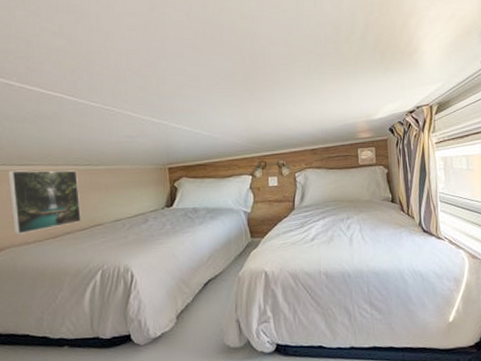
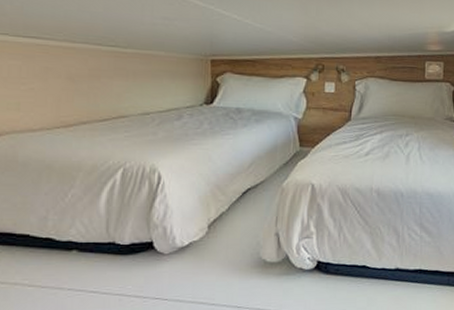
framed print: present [8,170,81,235] -> none [10,43,102,119]

